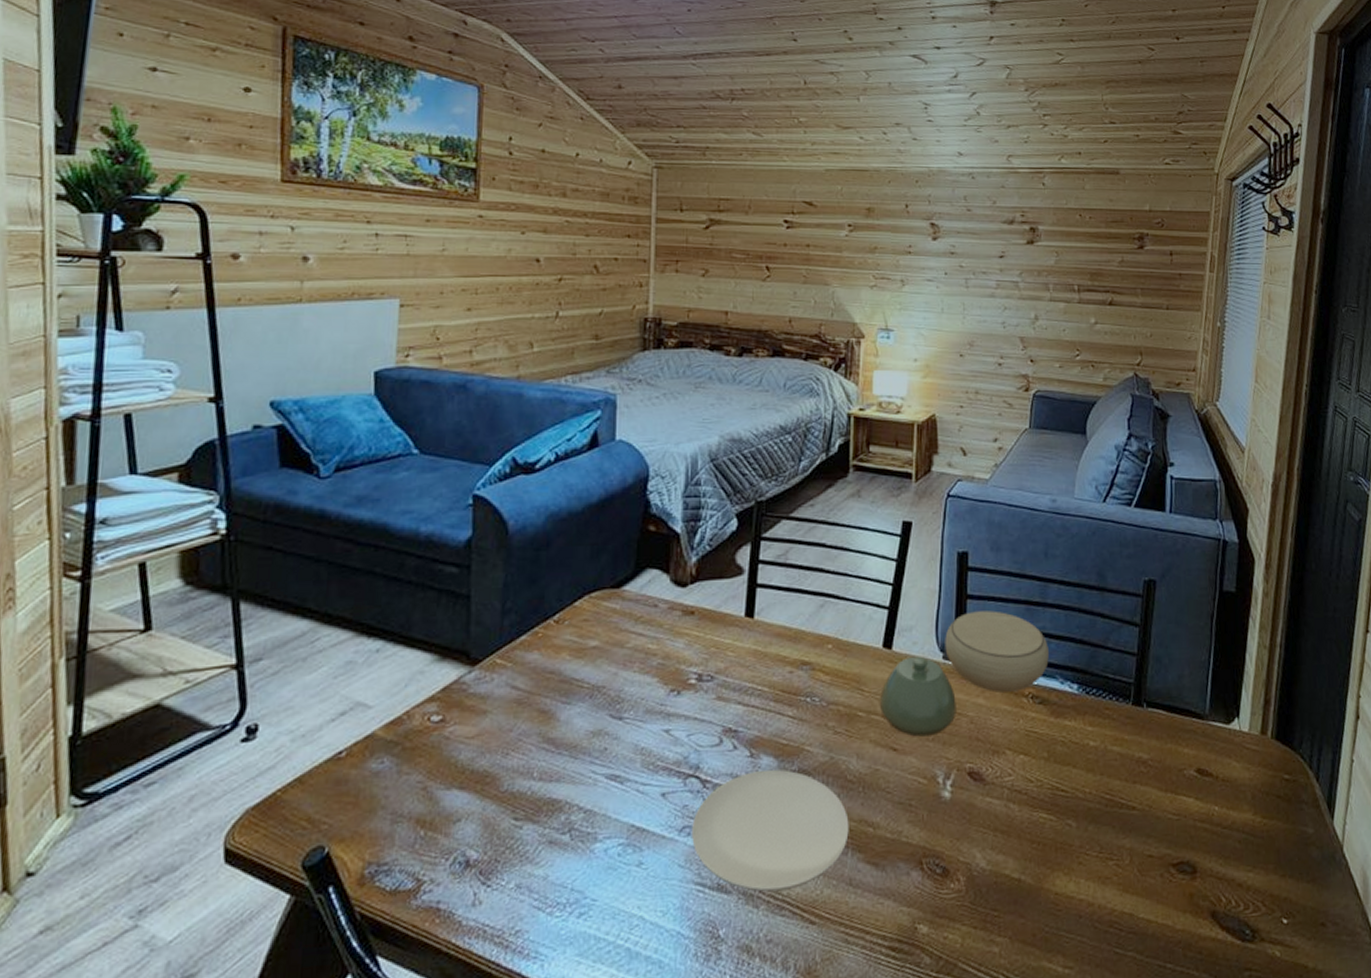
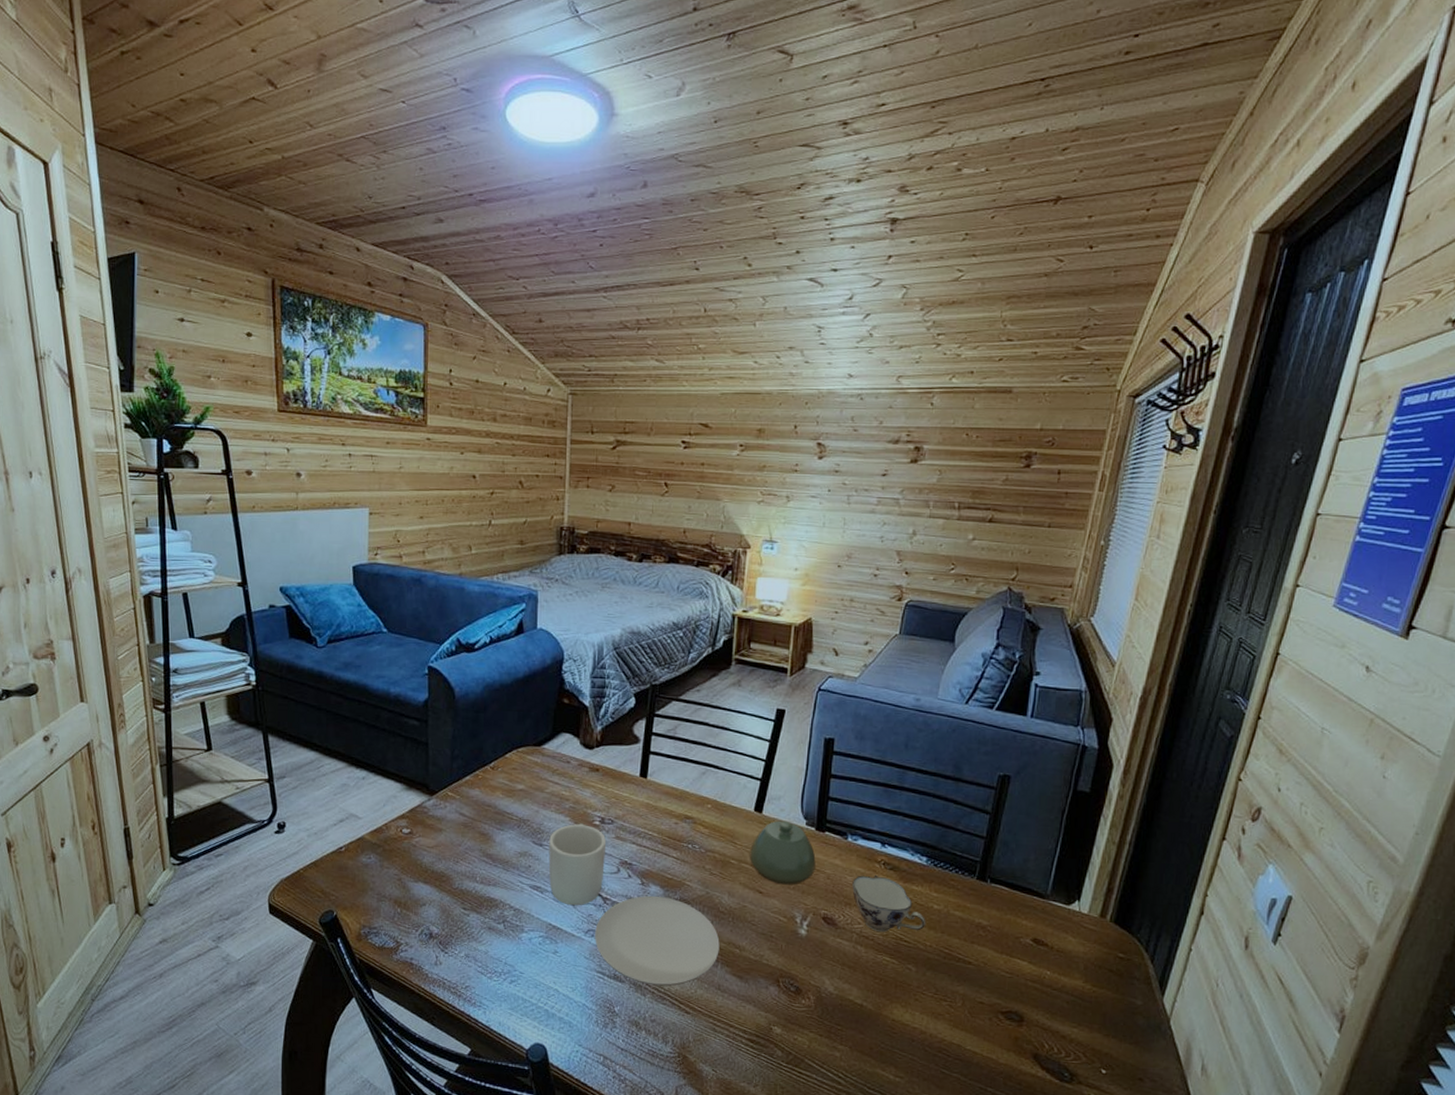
mug: none [630,684,705,797] -> present [548,823,607,906]
bowl: present [945,610,1049,693] -> none [808,788,902,858]
teacup: none [999,713,1084,784] -> present [852,875,927,933]

